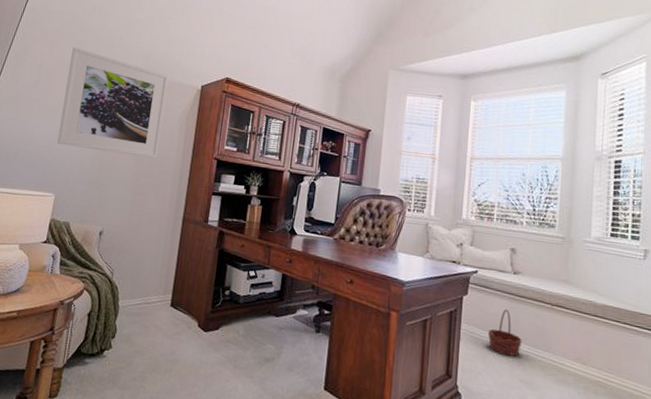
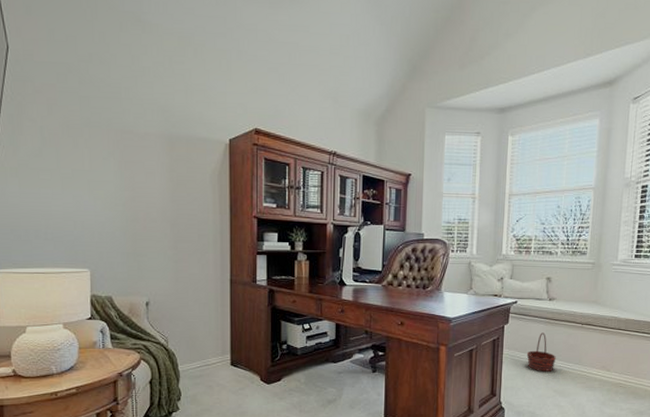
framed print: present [57,47,168,159] -> none [75,105,194,222]

